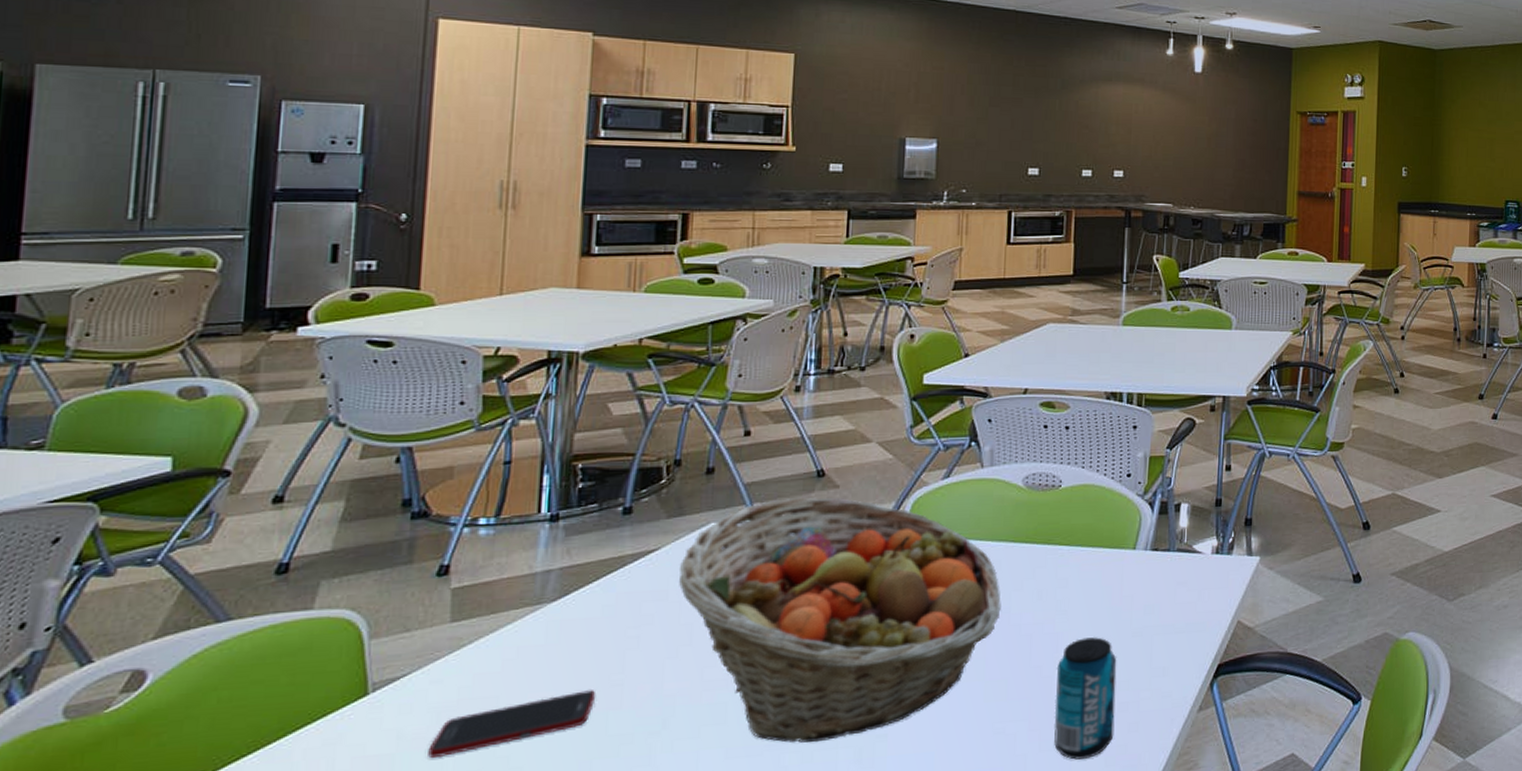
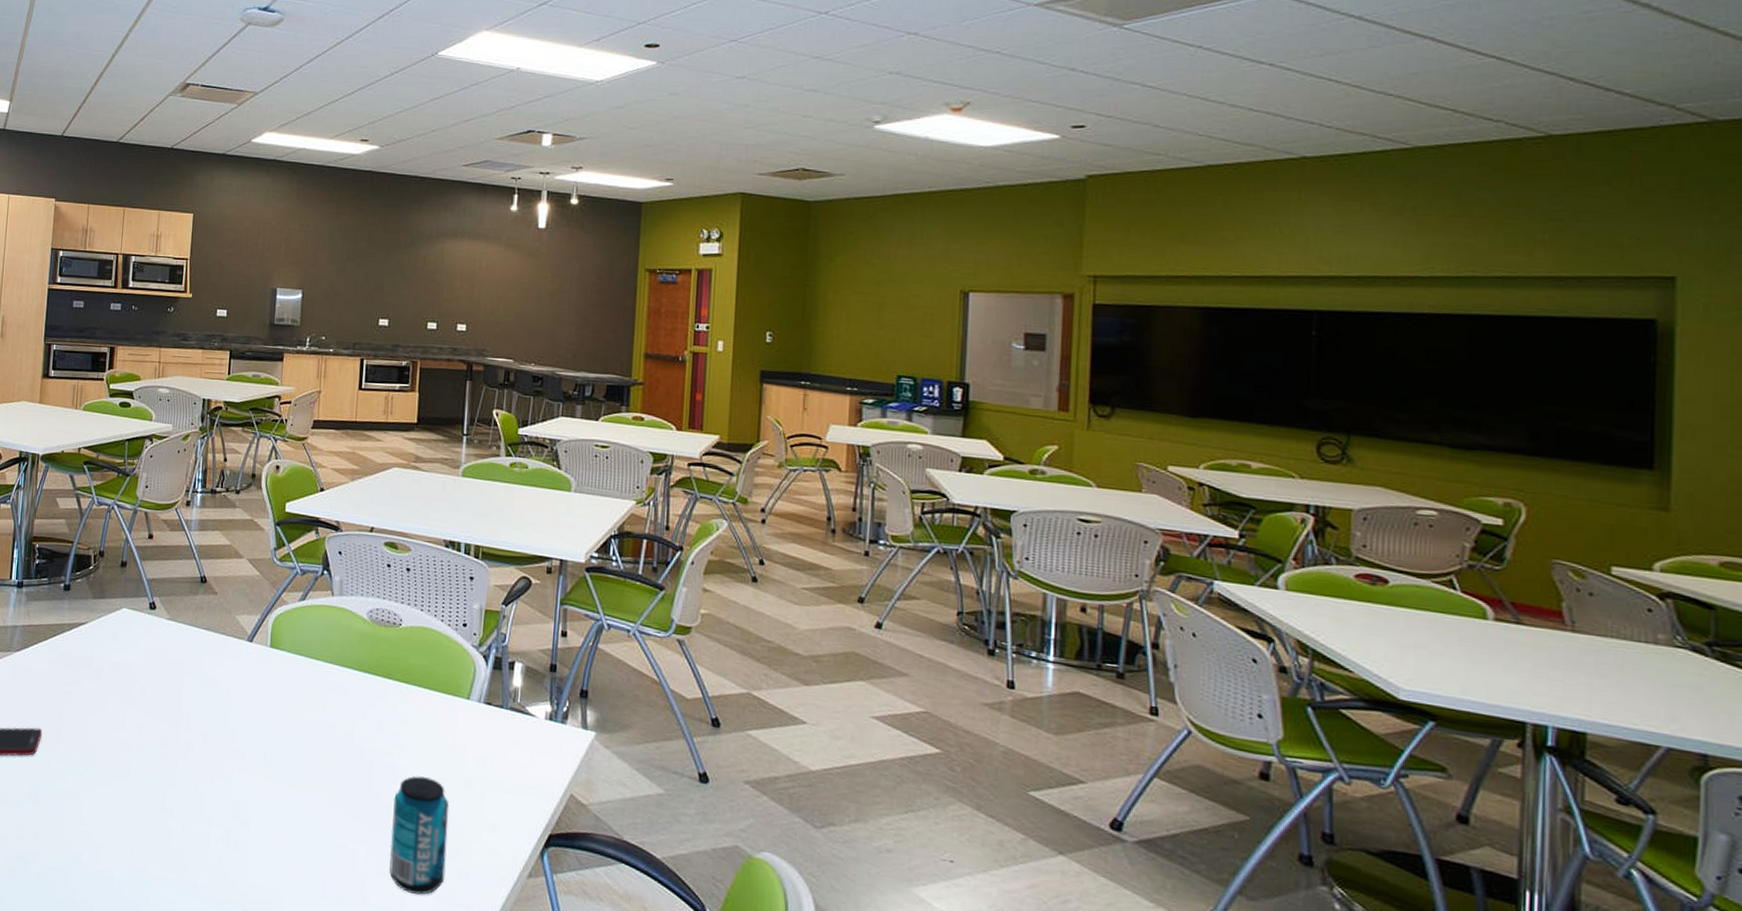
fruit basket: present [679,498,1001,743] -> none [100,597,346,817]

